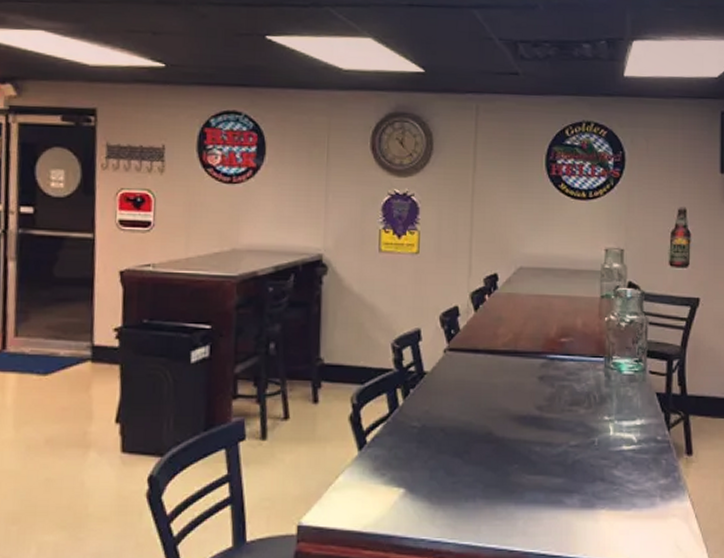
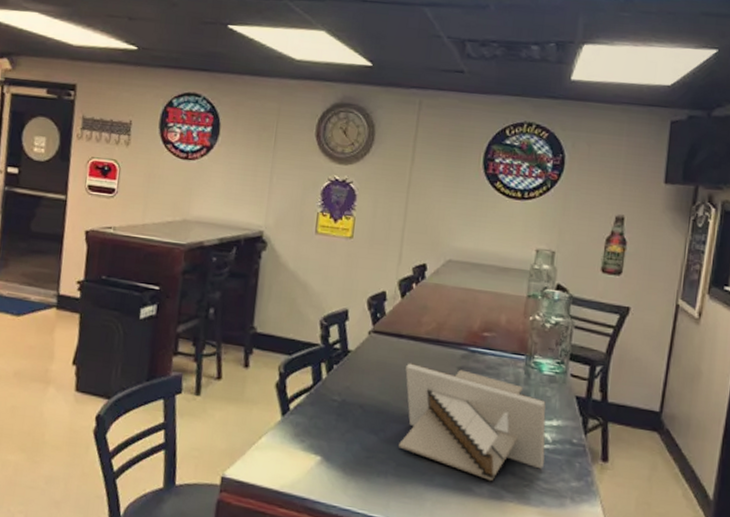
architectural model: none [485,378,633,489] -> present [399,363,546,481]

